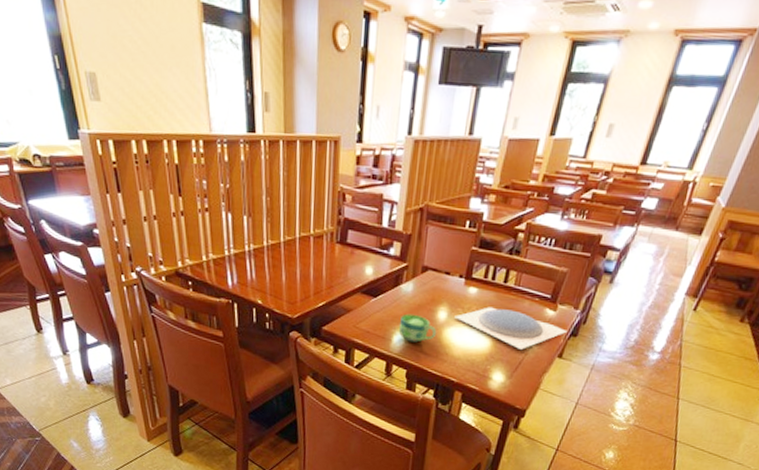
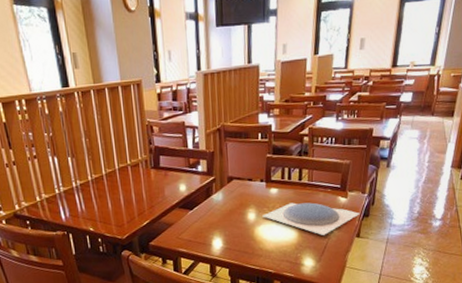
cup: present [398,313,437,343] -> none [215,219,250,244]

